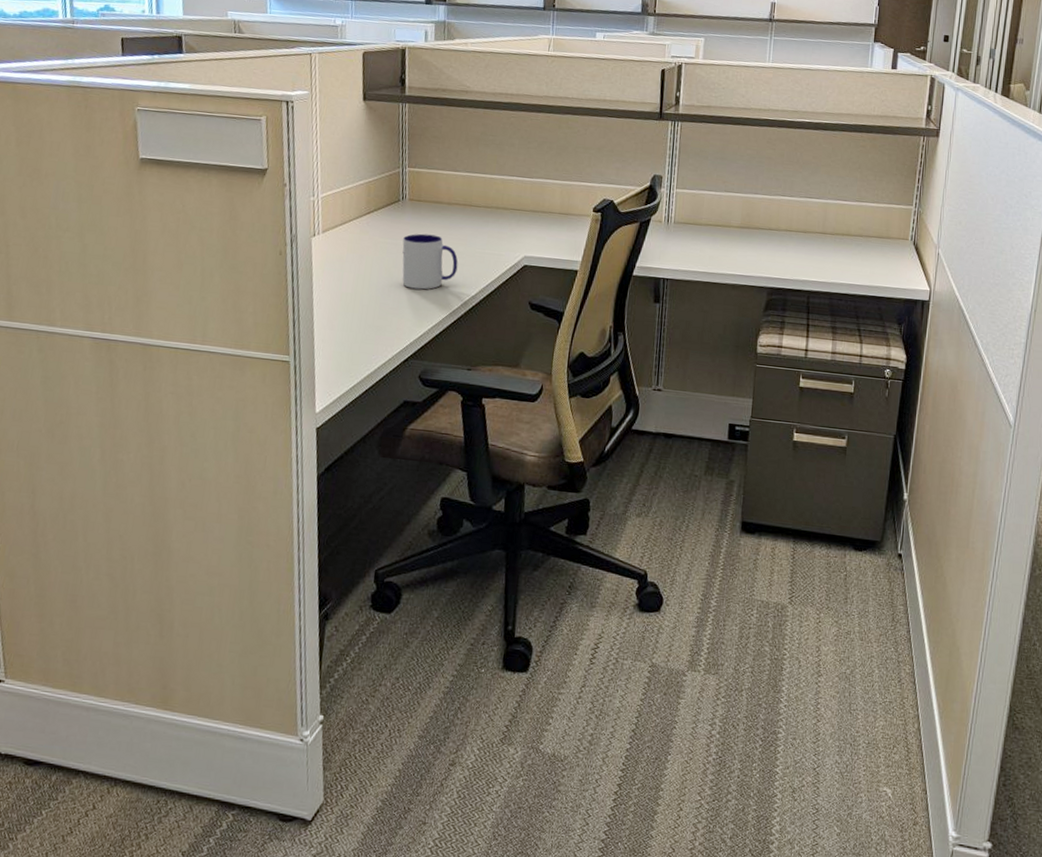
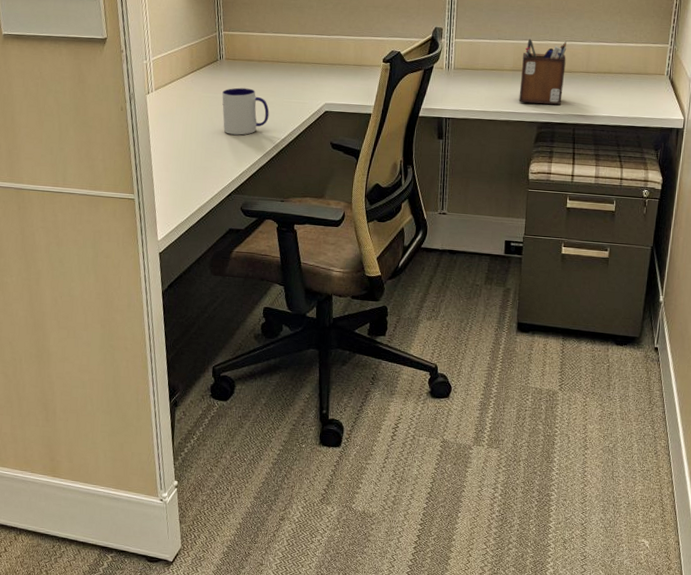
desk organizer: none [746,192,801,269] -> present [518,39,567,105]

